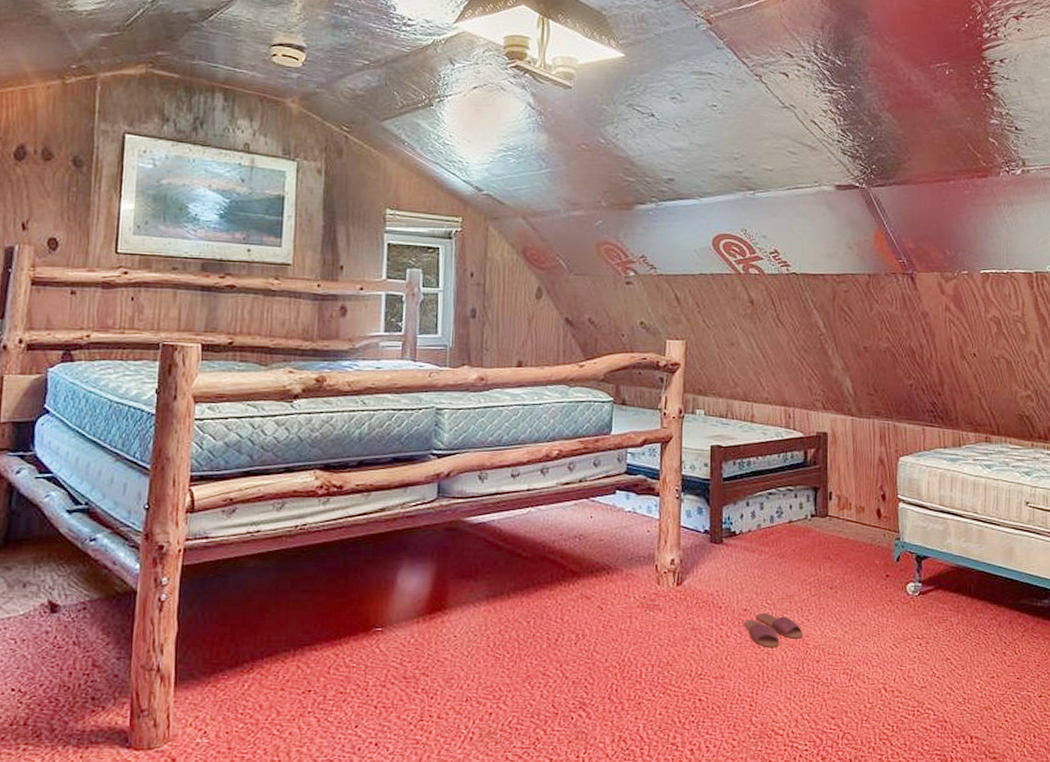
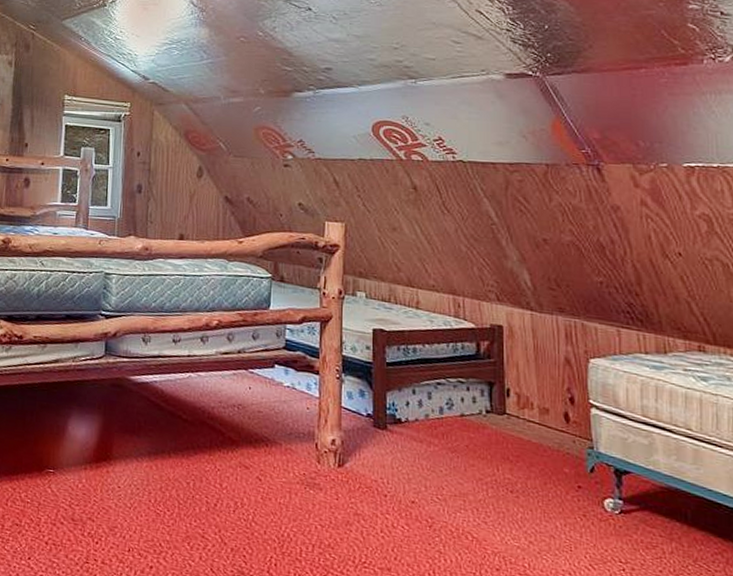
slippers: present [745,613,803,647] -> none [413,507,480,547]

